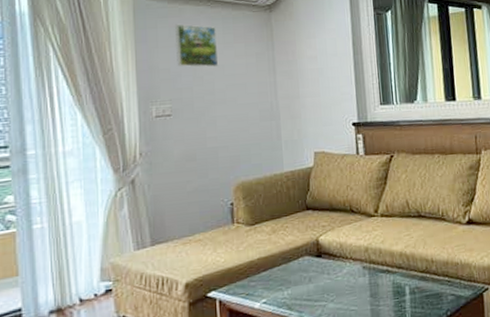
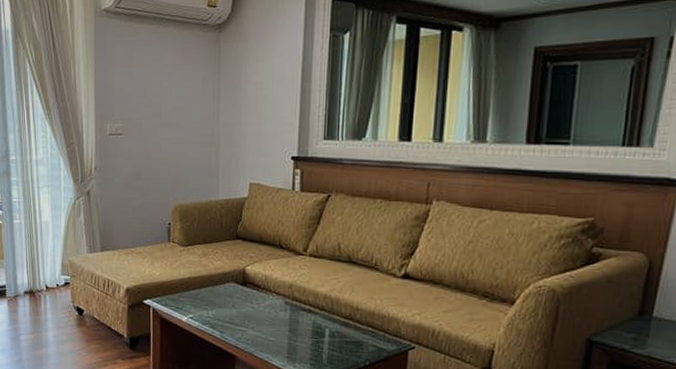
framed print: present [175,24,219,67] -> none [129,43,167,89]

